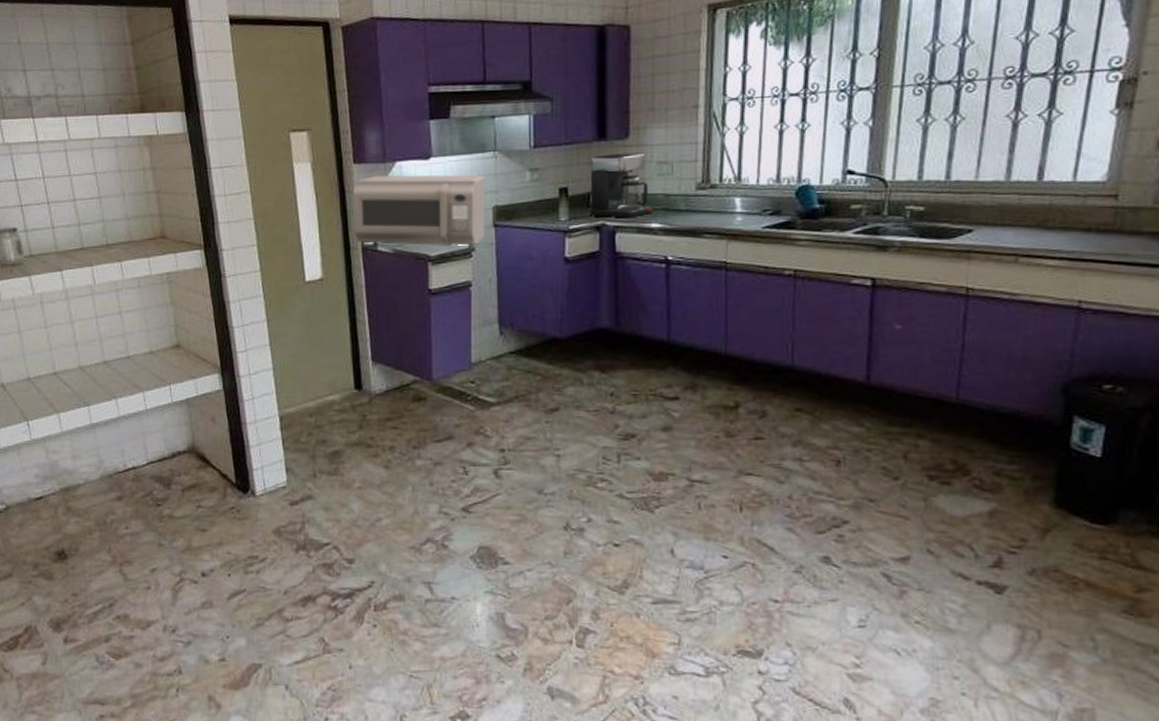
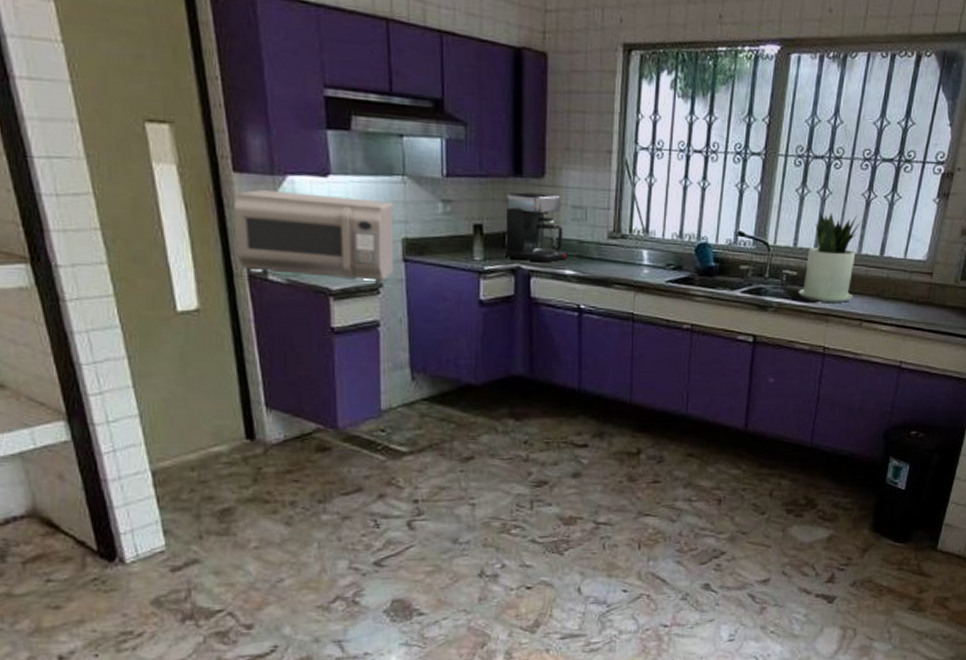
planter: none [927,139,1007,238] -> present [798,212,861,303]

